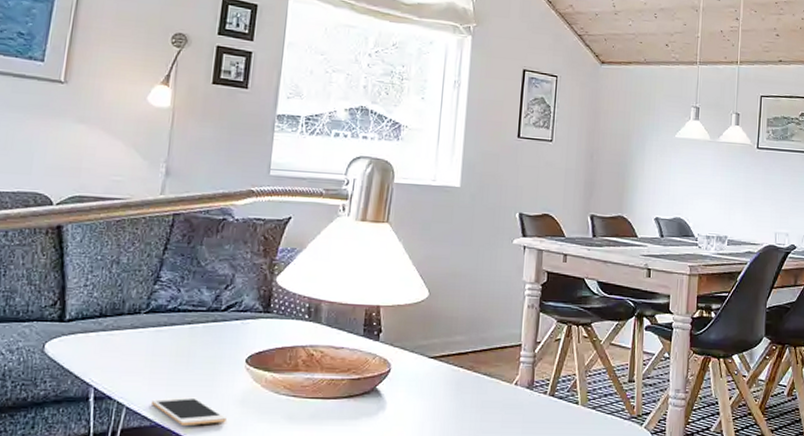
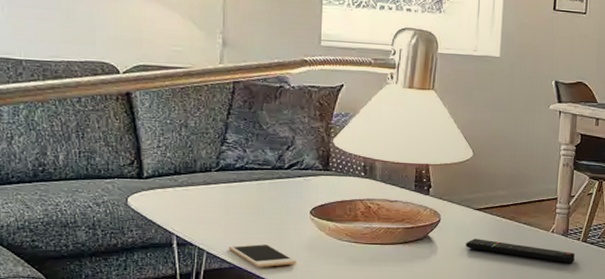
remote control: none [418,392,541,422] -> present [466,239,575,264]

